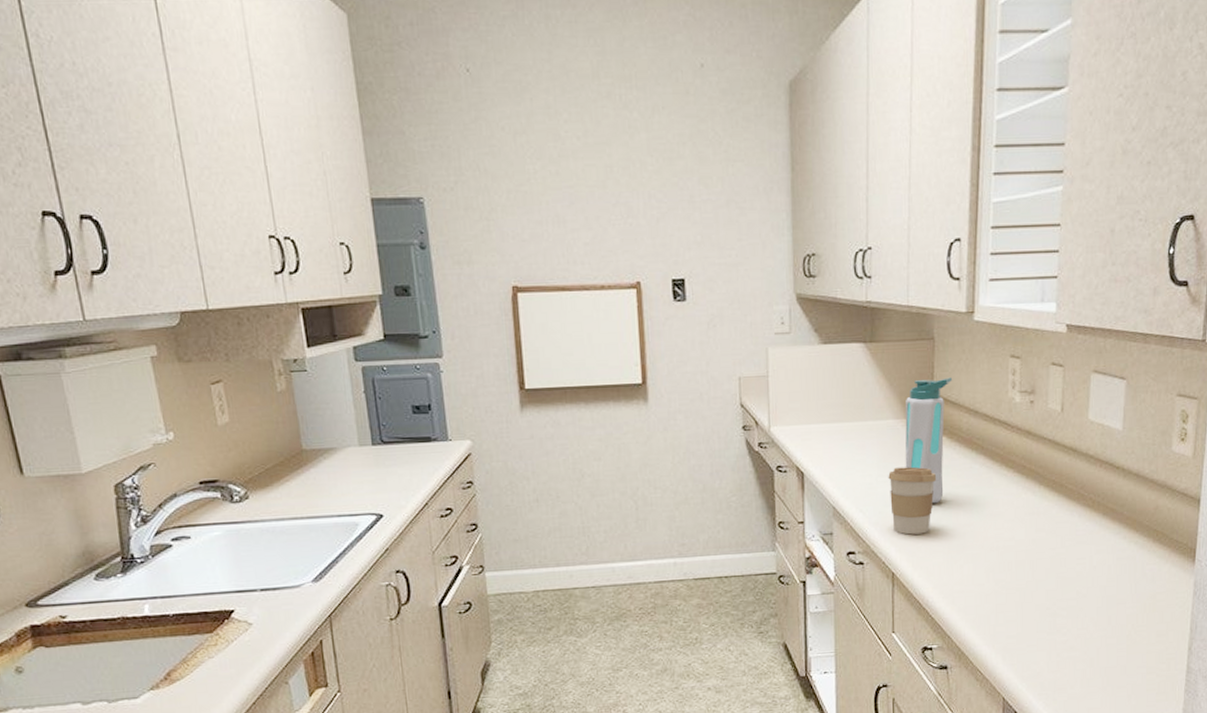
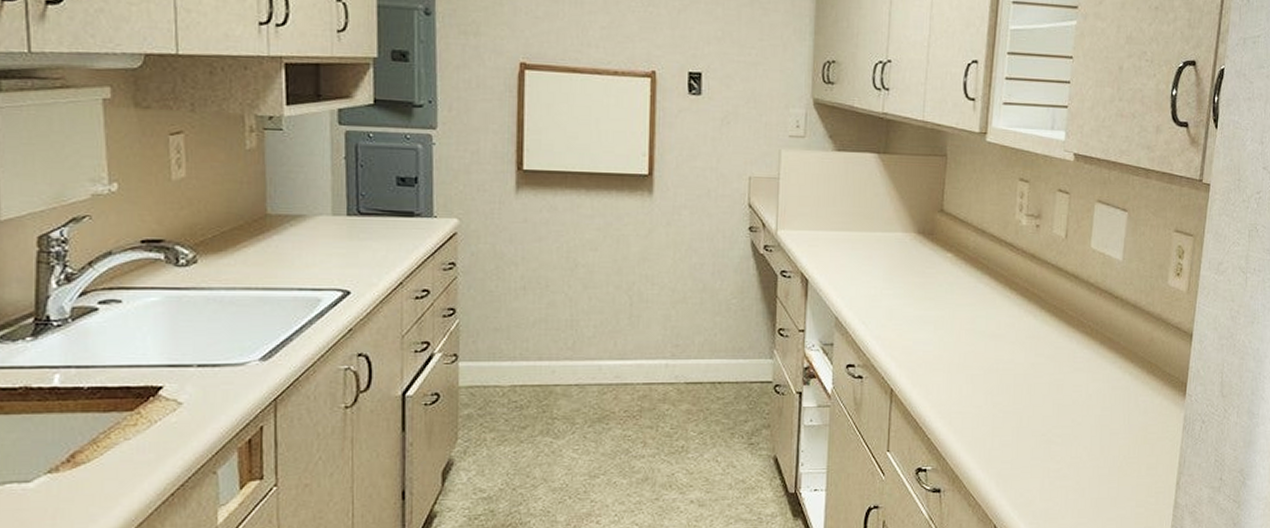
coffee cup: present [888,466,937,535] -> none [893,281,941,351]
water bottle: present [905,377,953,504] -> none [910,195,963,321]

